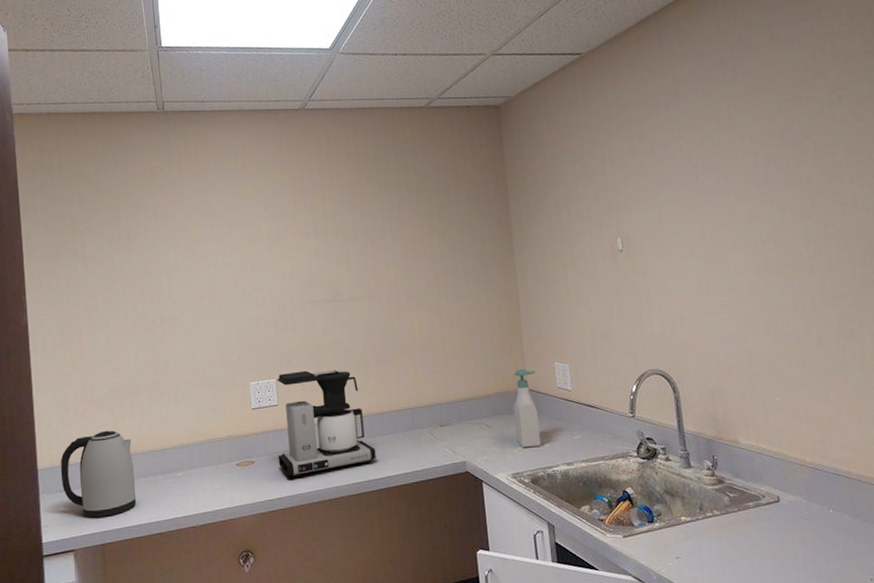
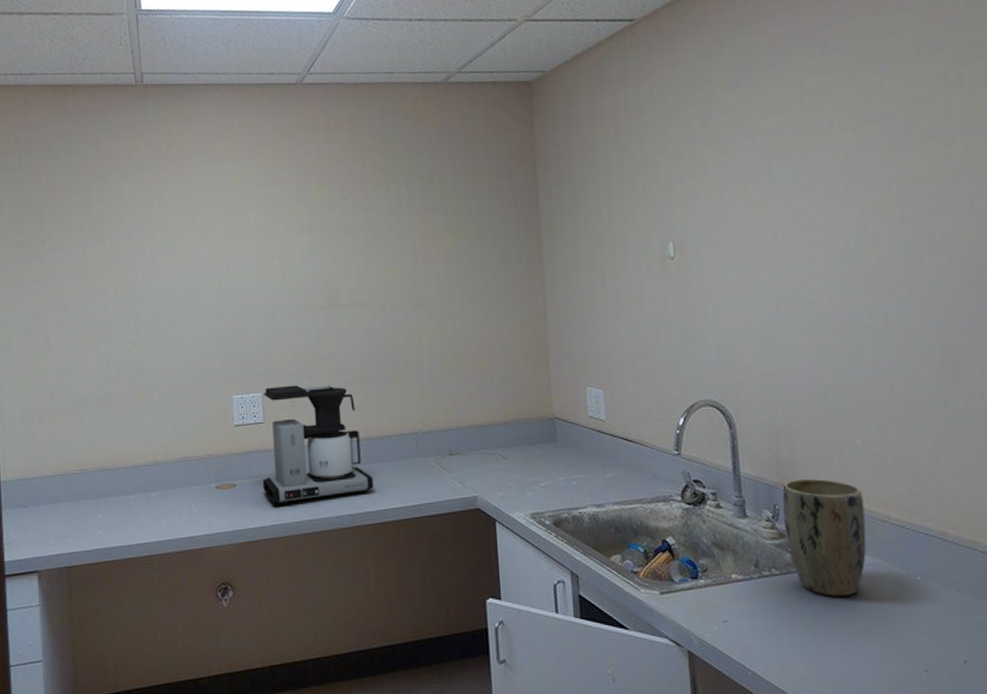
kettle: present [60,430,137,518] -> none [24,442,106,537]
soap bottle: present [513,369,541,448] -> none [535,393,566,485]
plant pot: none [719,431,789,531] -> present [782,478,867,597]

